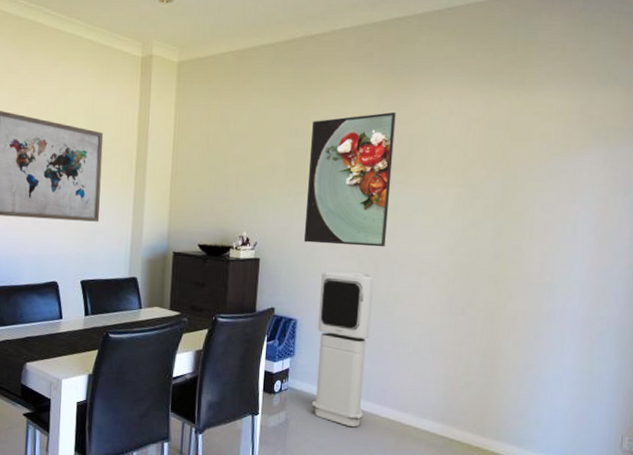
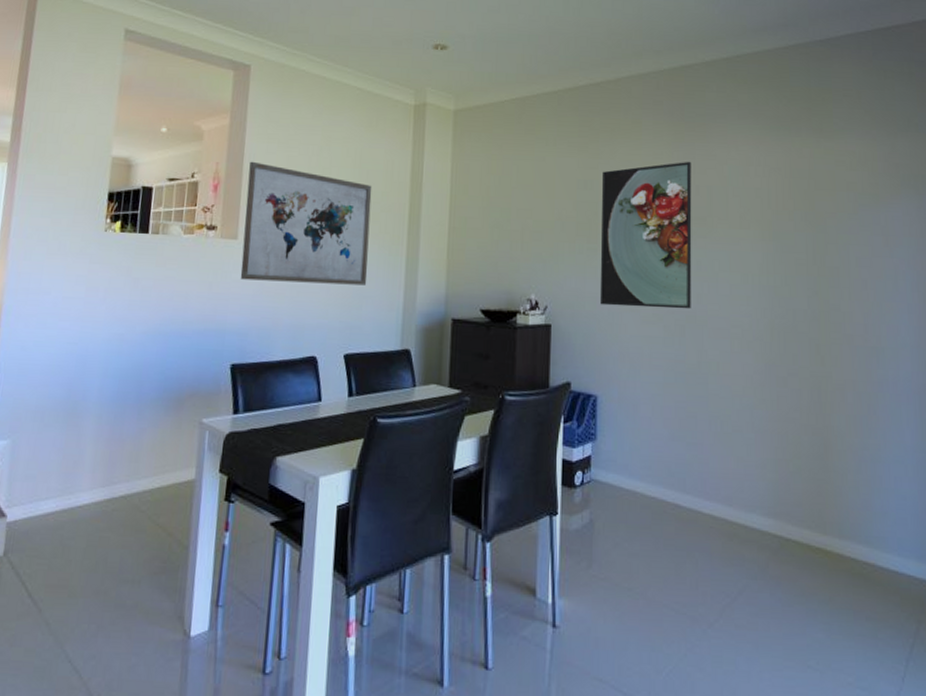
air purifier: present [311,271,374,428] -> none [619,338,682,528]

